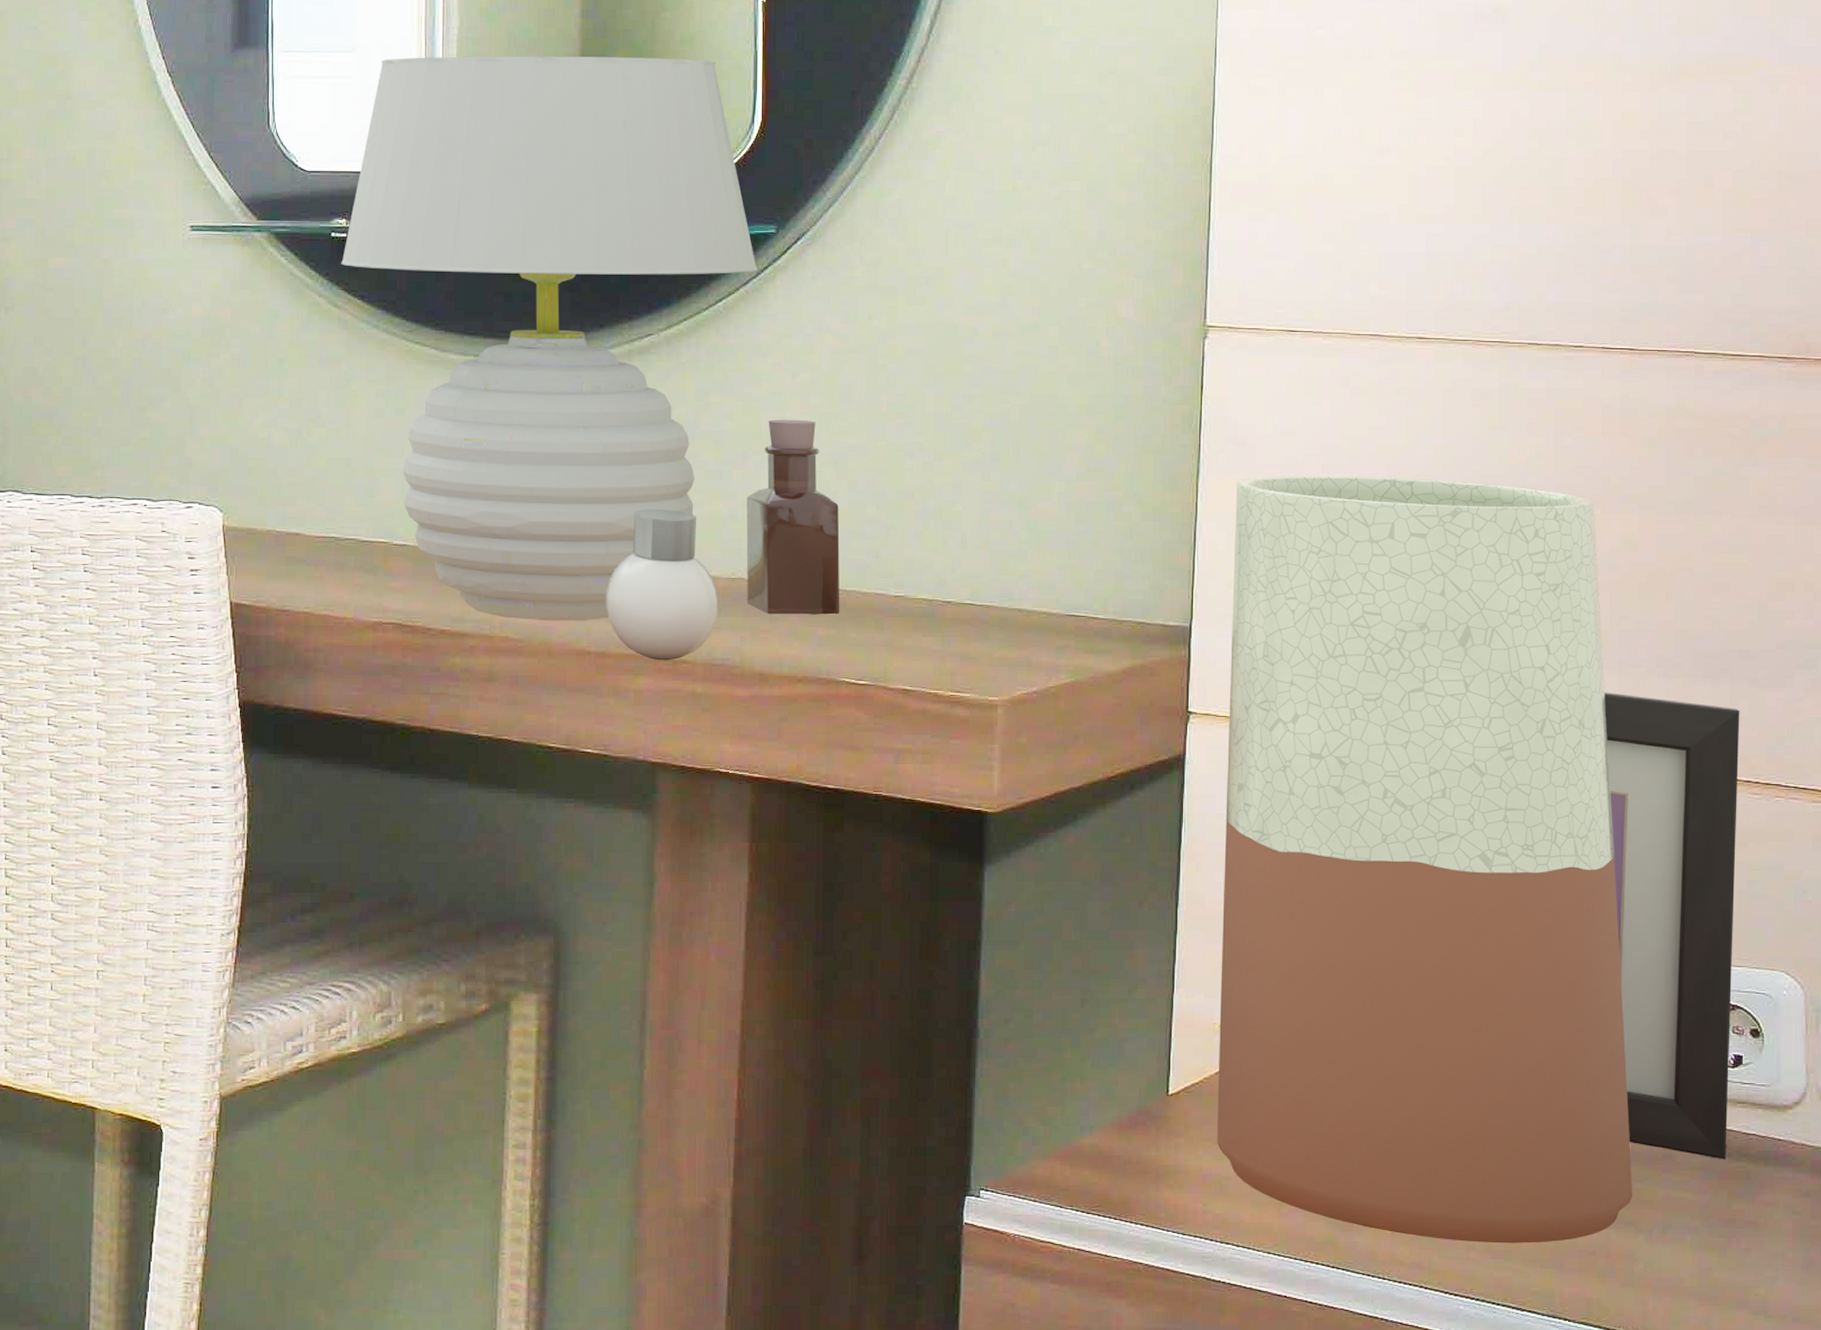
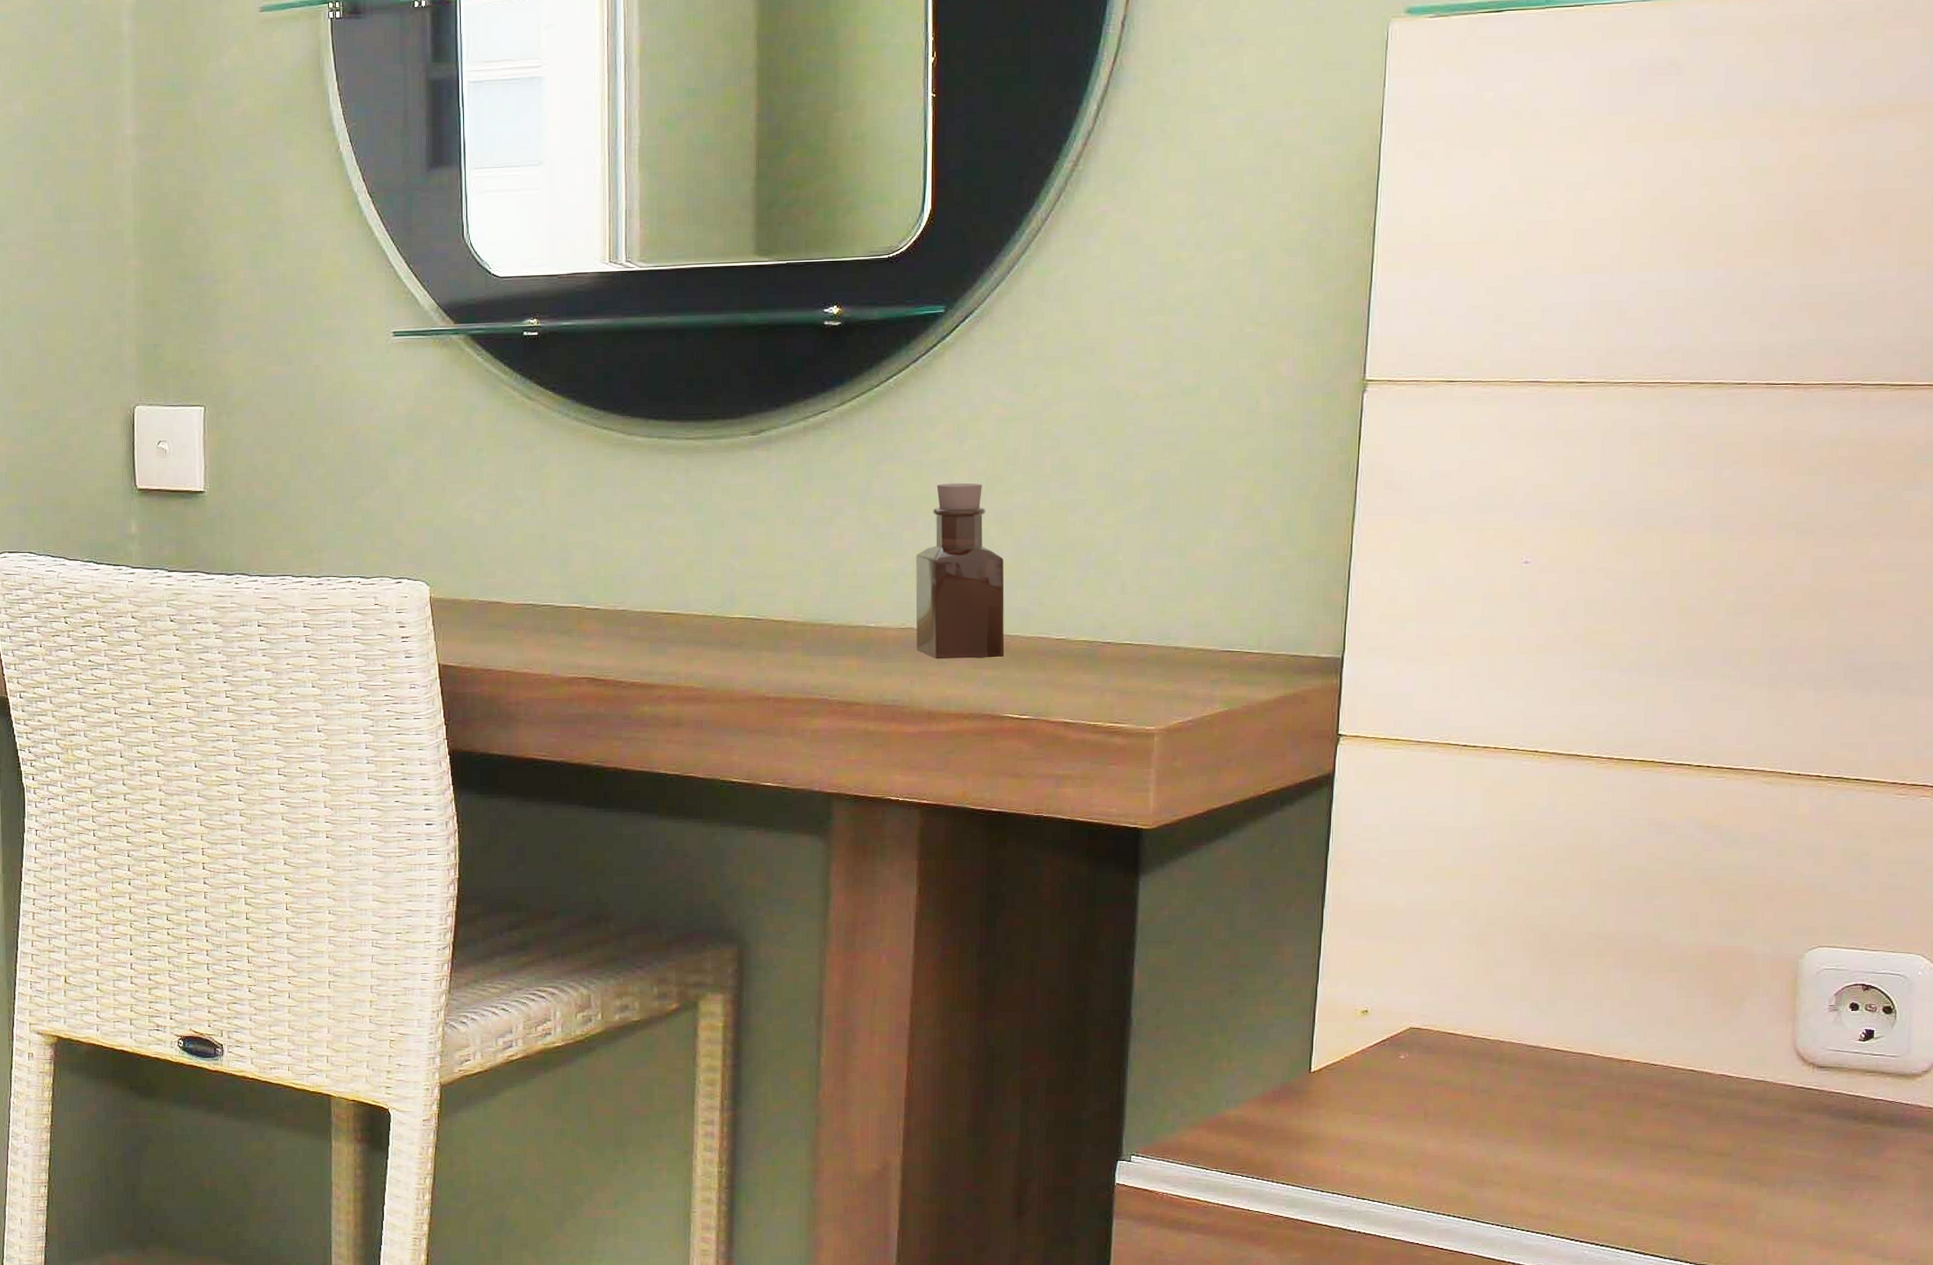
table lamp: present [341,56,758,621] -> none [533,154,927,672]
perfume bottle: present [605,509,719,661] -> none [783,568,890,704]
vase: present [1217,476,1633,1244] -> none [1356,514,1759,1197]
picture frame: present [1604,692,1740,1159] -> none [1752,705,1890,1122]

